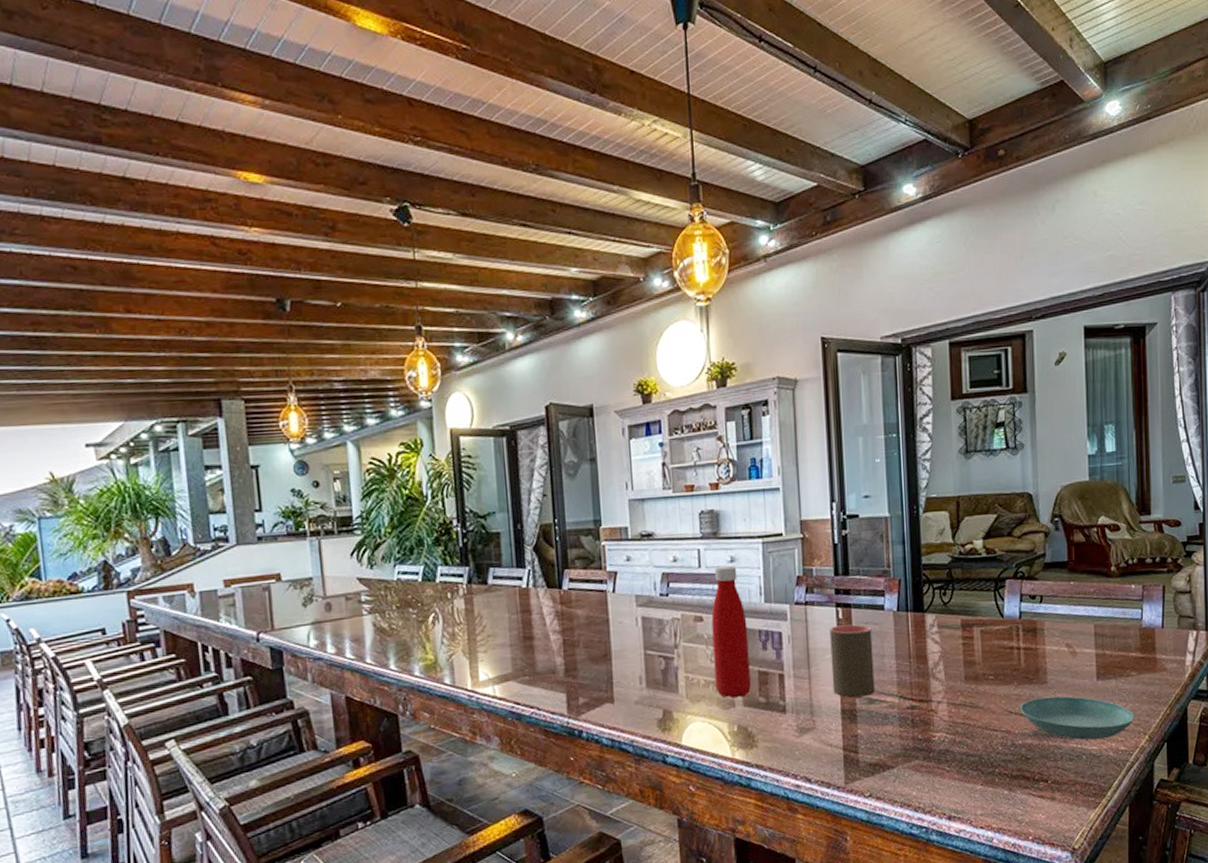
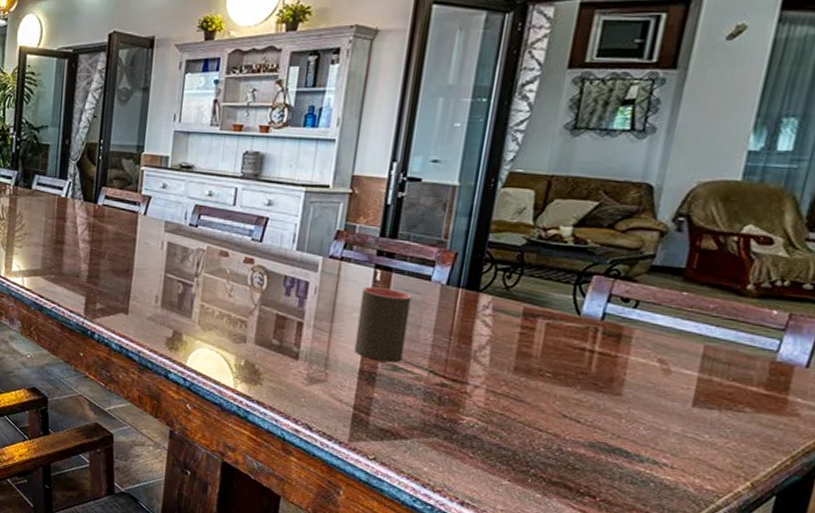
bottle: present [711,566,751,698] -> none [229,208,274,336]
saucer: present [1020,696,1135,740] -> none [578,408,737,472]

